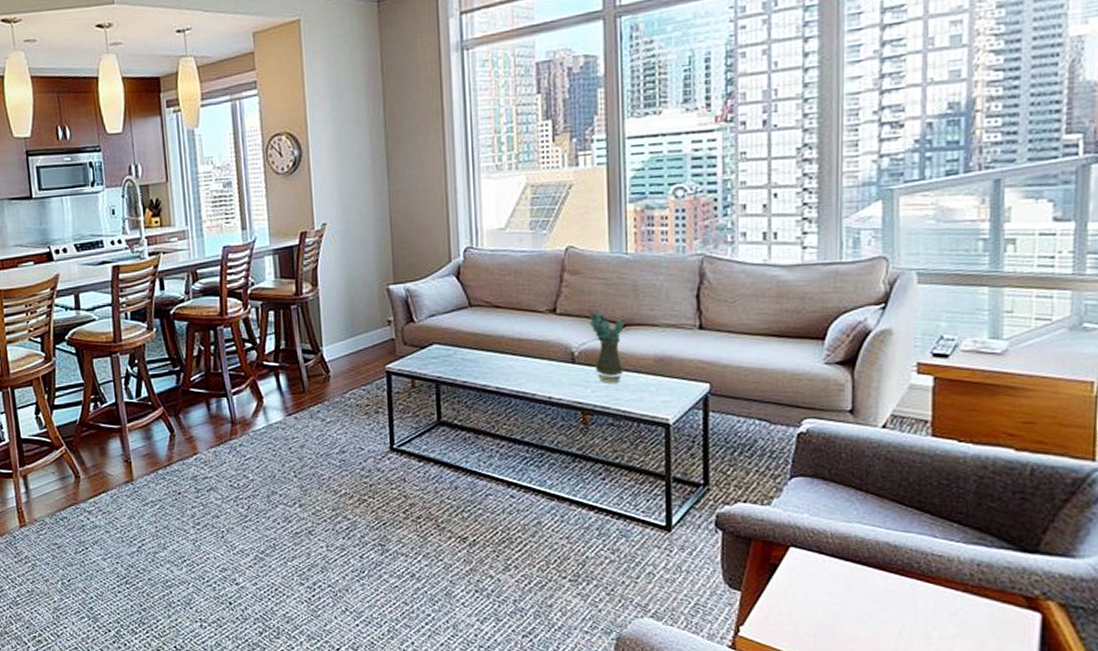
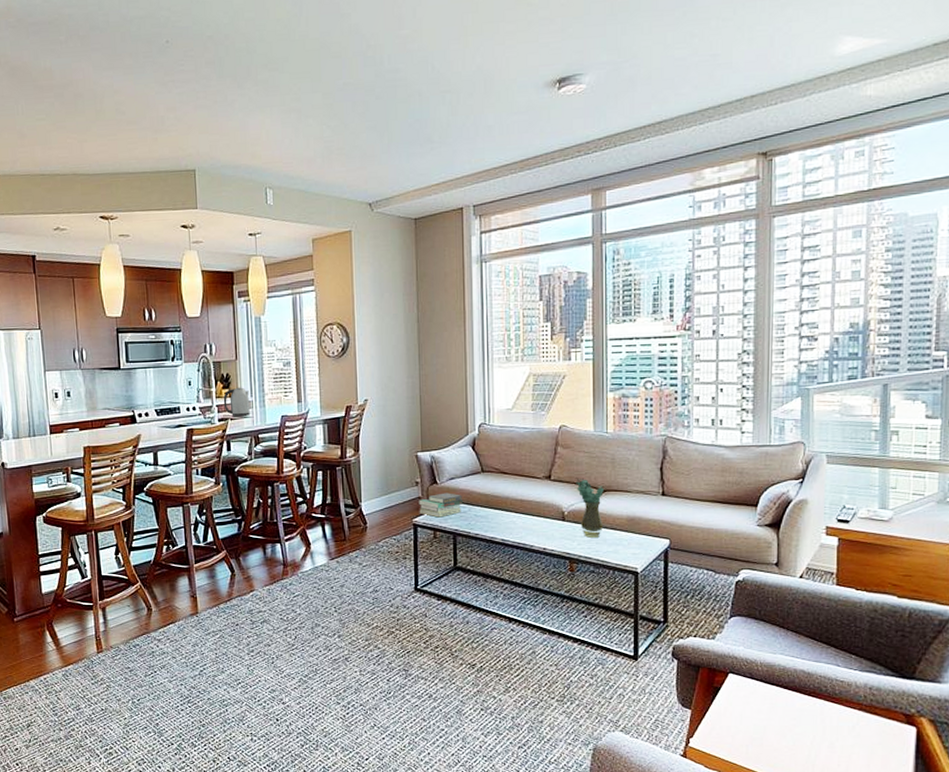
kettle: none [153,214,186,250] -> present [223,387,250,417]
books: none [392,332,446,363] -> present [419,492,462,518]

